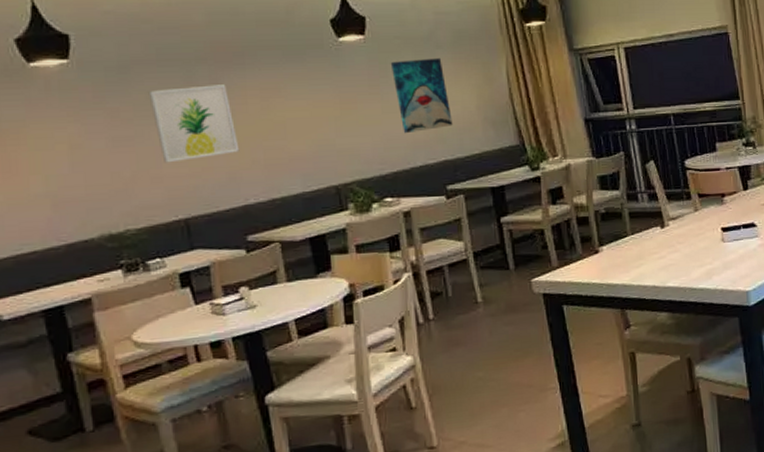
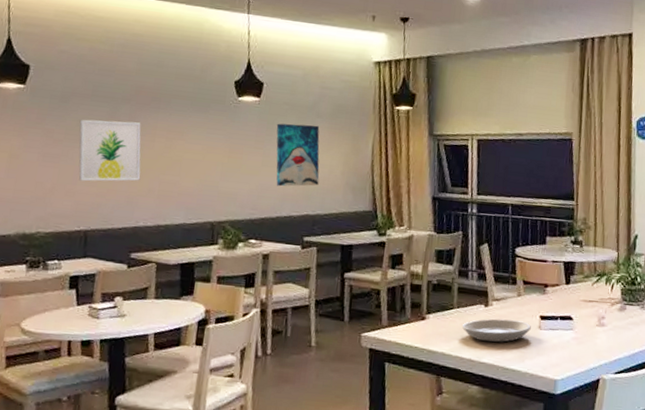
plate: none [639,237,714,265] -> present [461,318,531,343]

